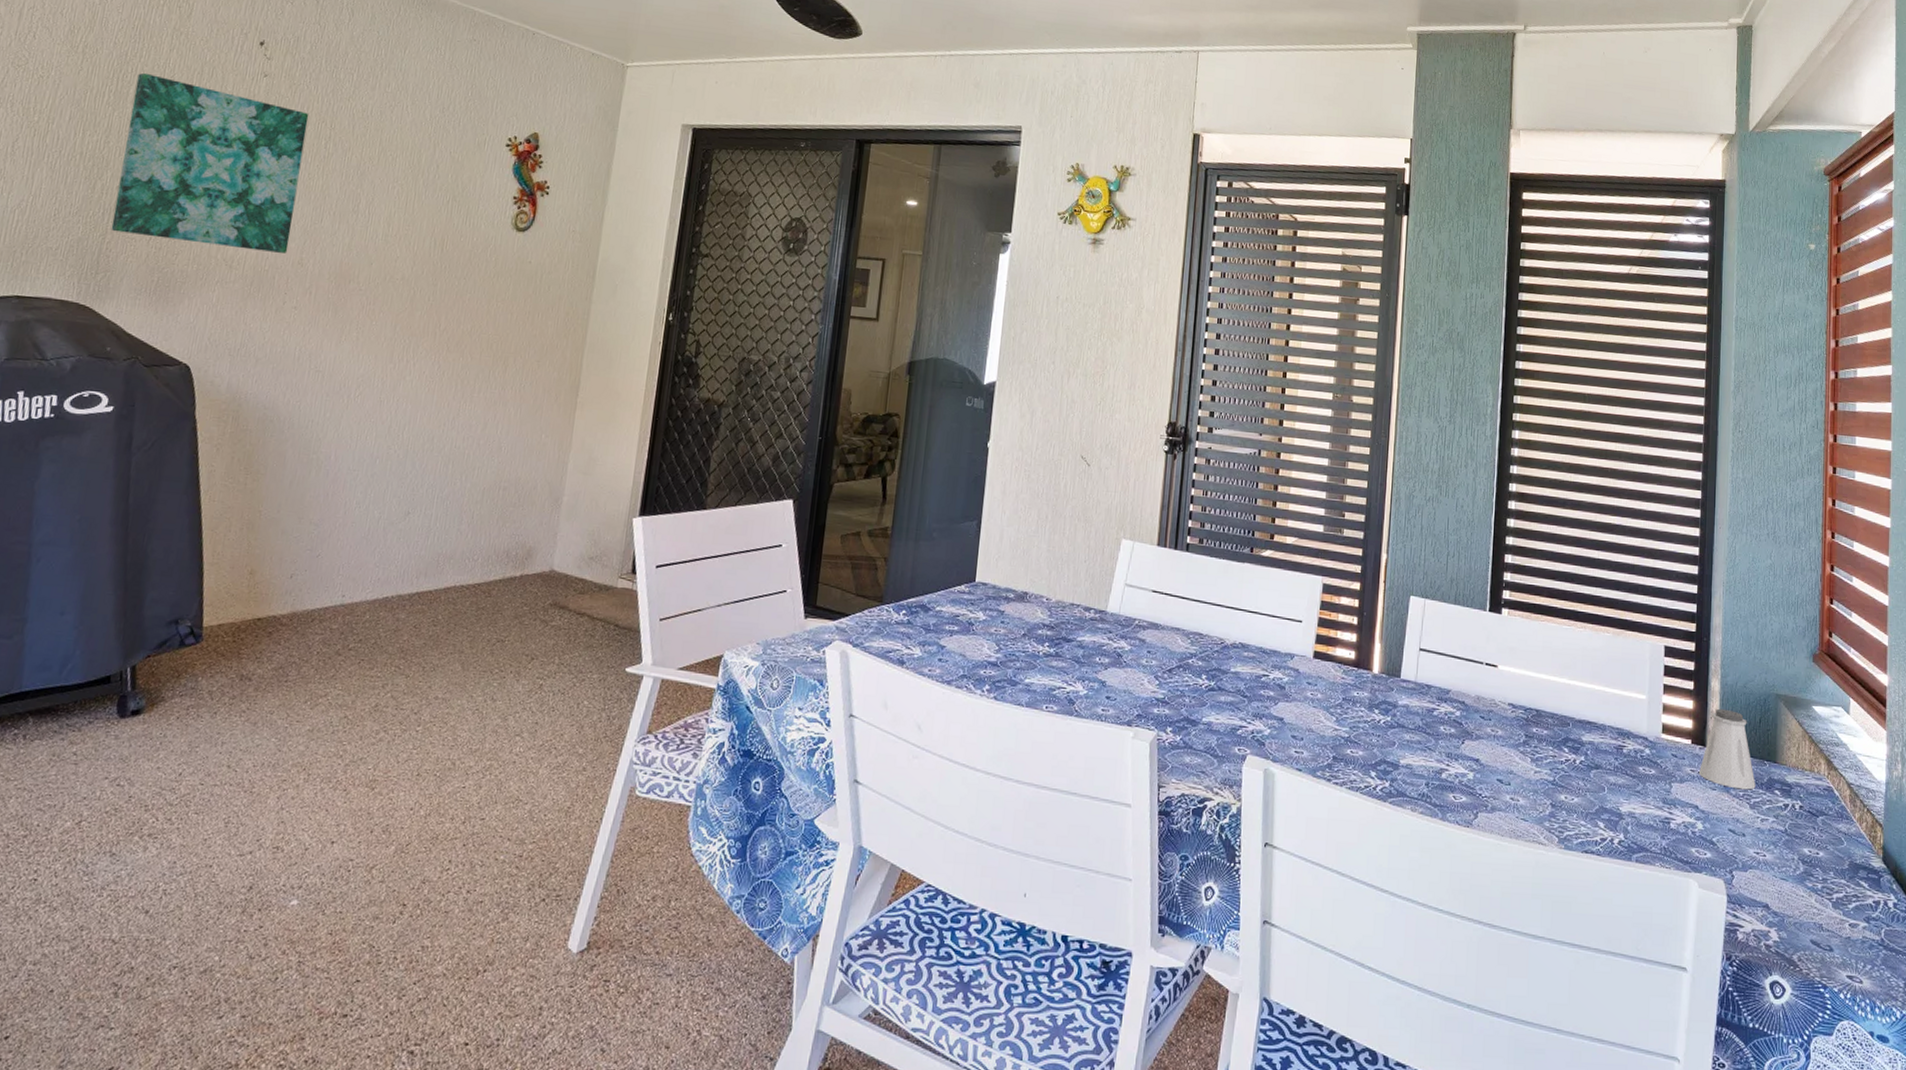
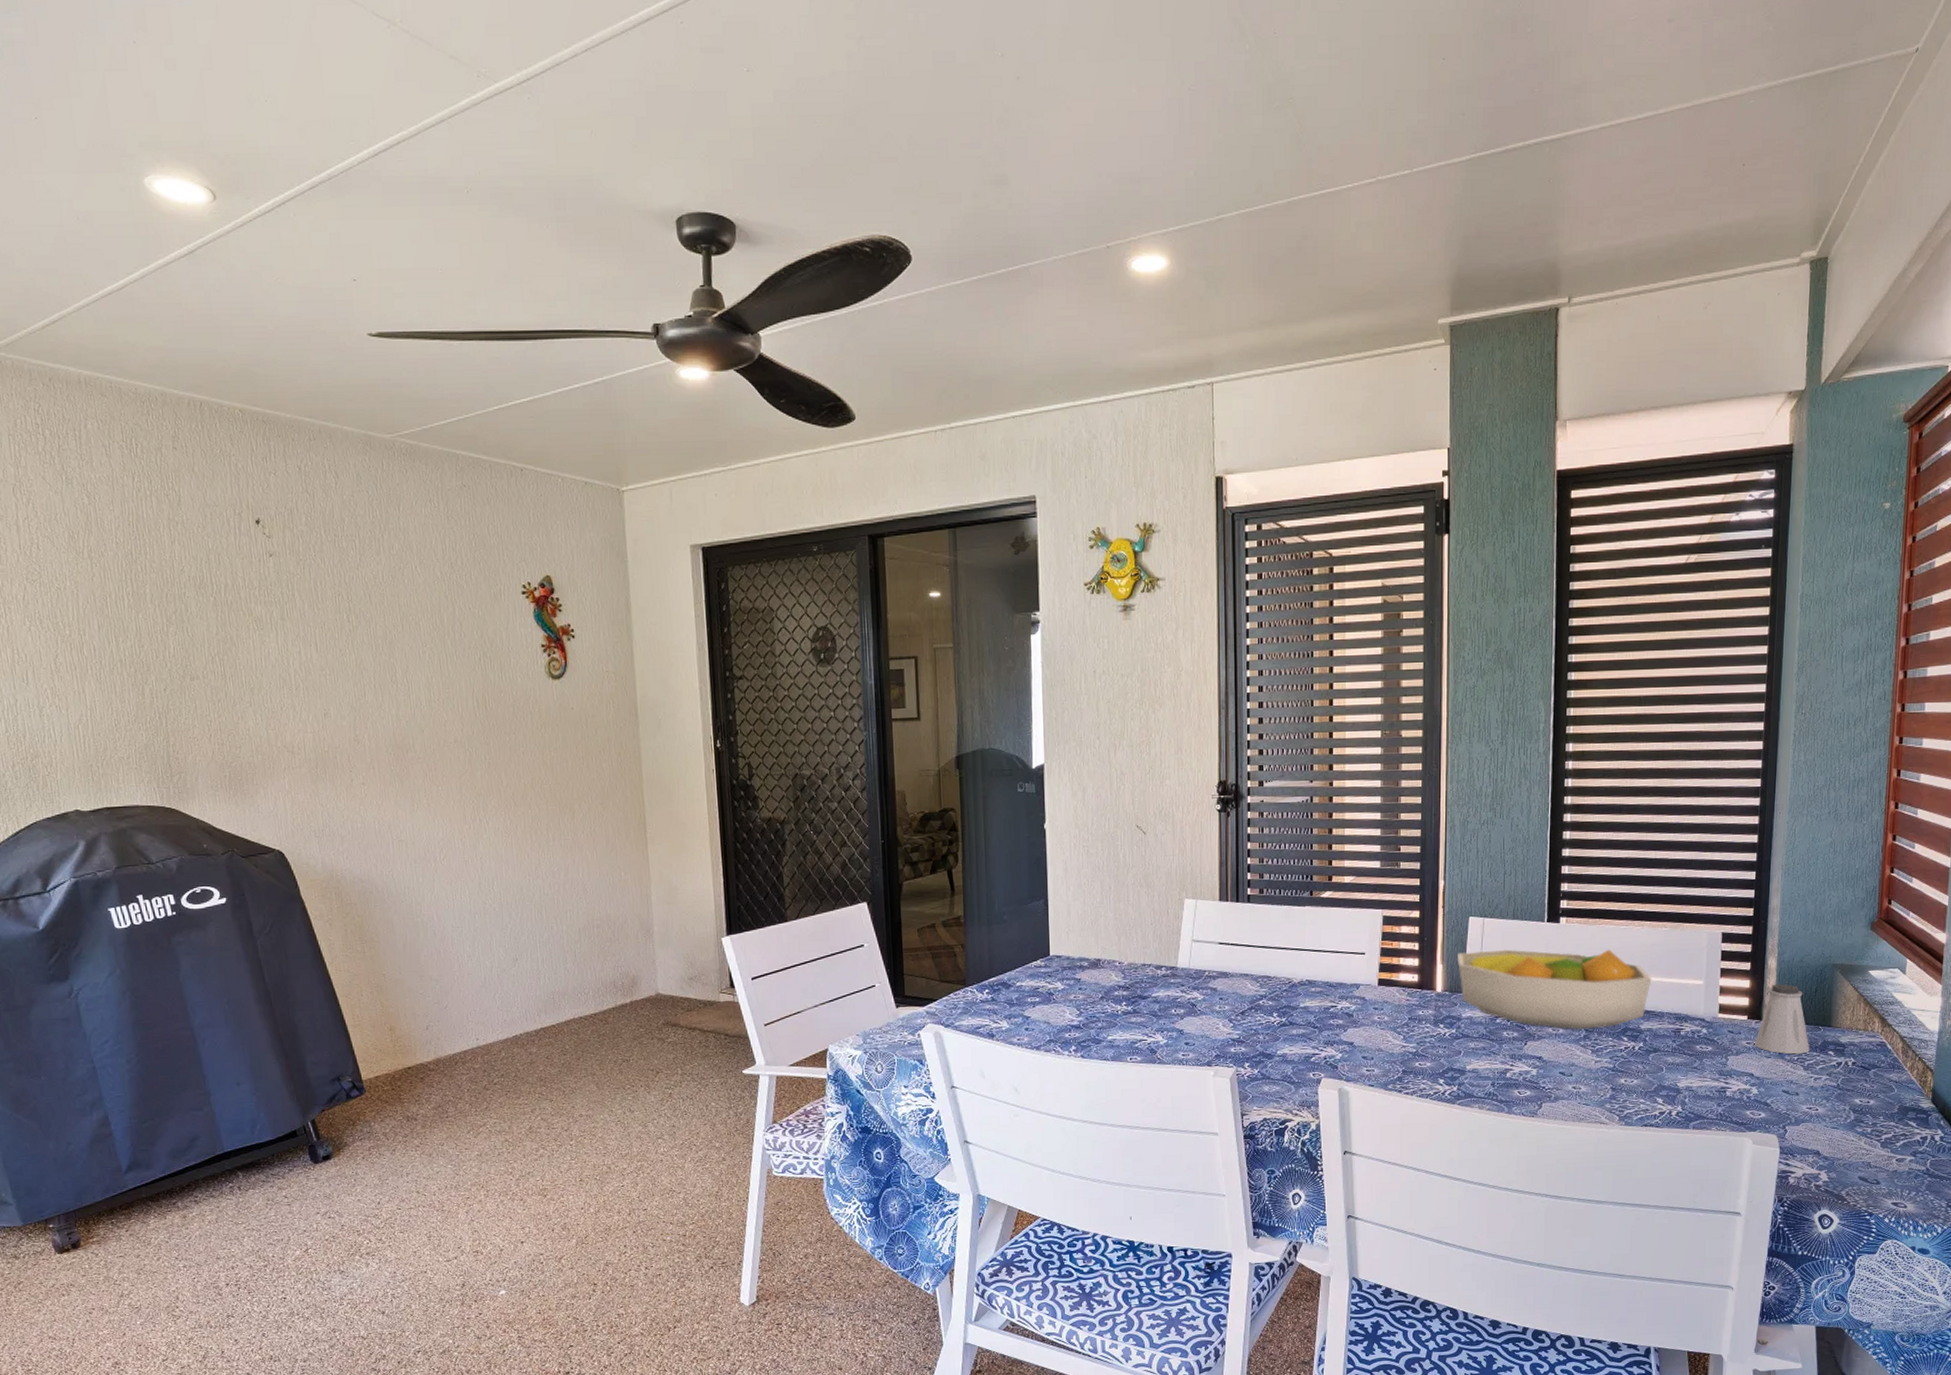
wall art: present [111,72,309,254] -> none [149,569,341,734]
fruit bowl: none [1396,633,1594,735] -> present [1458,949,1652,1030]

